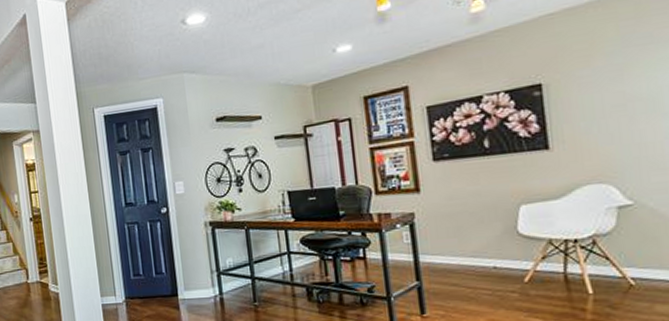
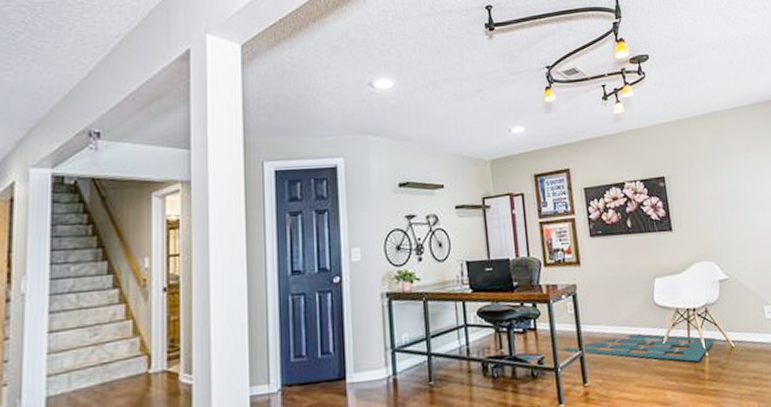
area rug: none [391,265,606,299] -> present [558,333,716,362]

